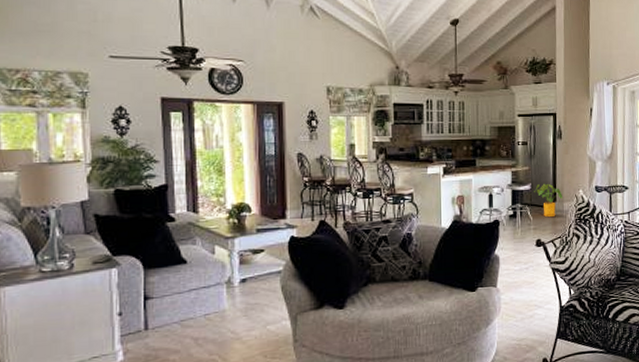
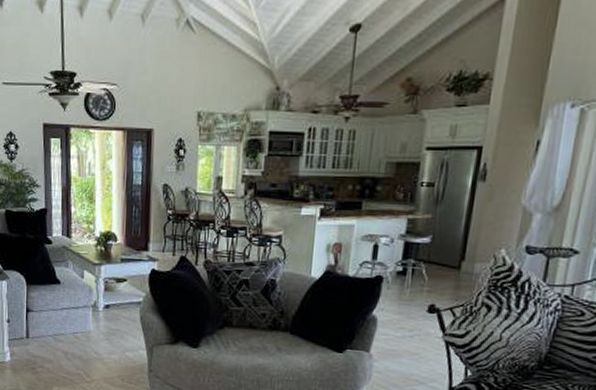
house plant: present [534,183,562,218] -> none [435,236,475,280]

